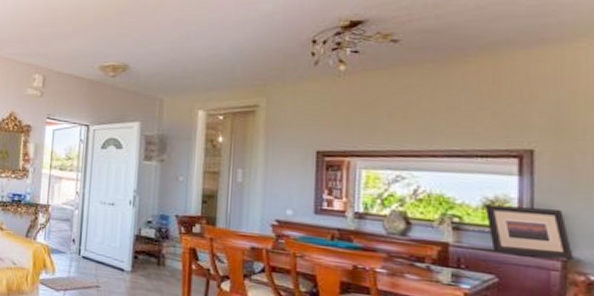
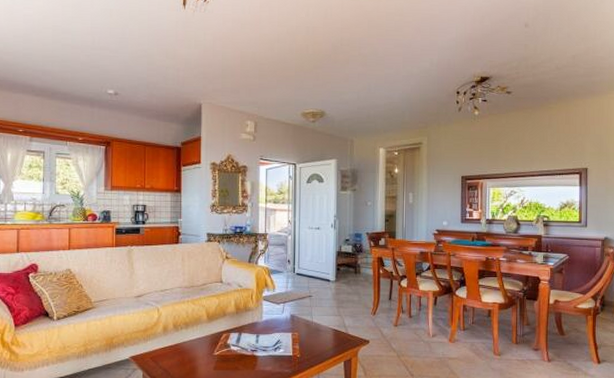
picture frame: present [484,204,573,260] -> none [561,207,607,239]

